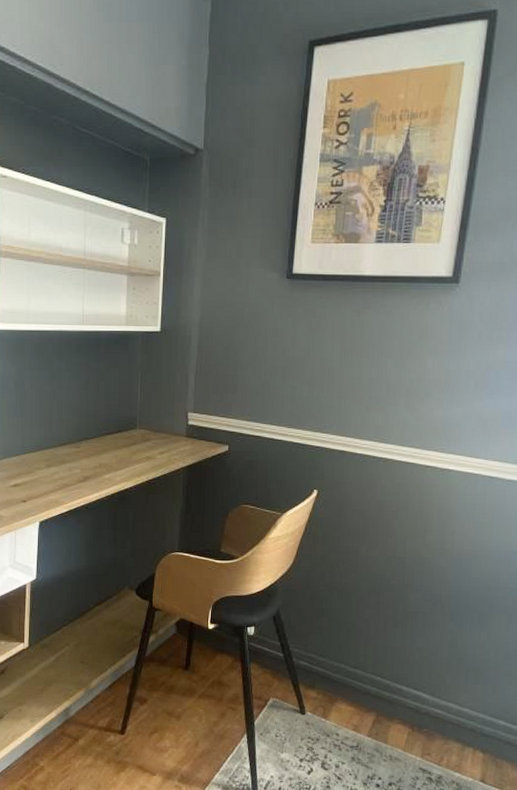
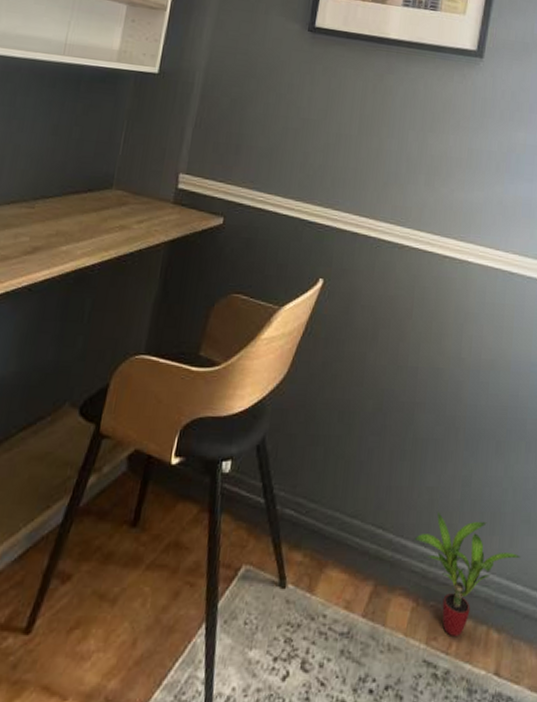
potted plant: none [408,665,503,754] -> present [414,511,521,636]

